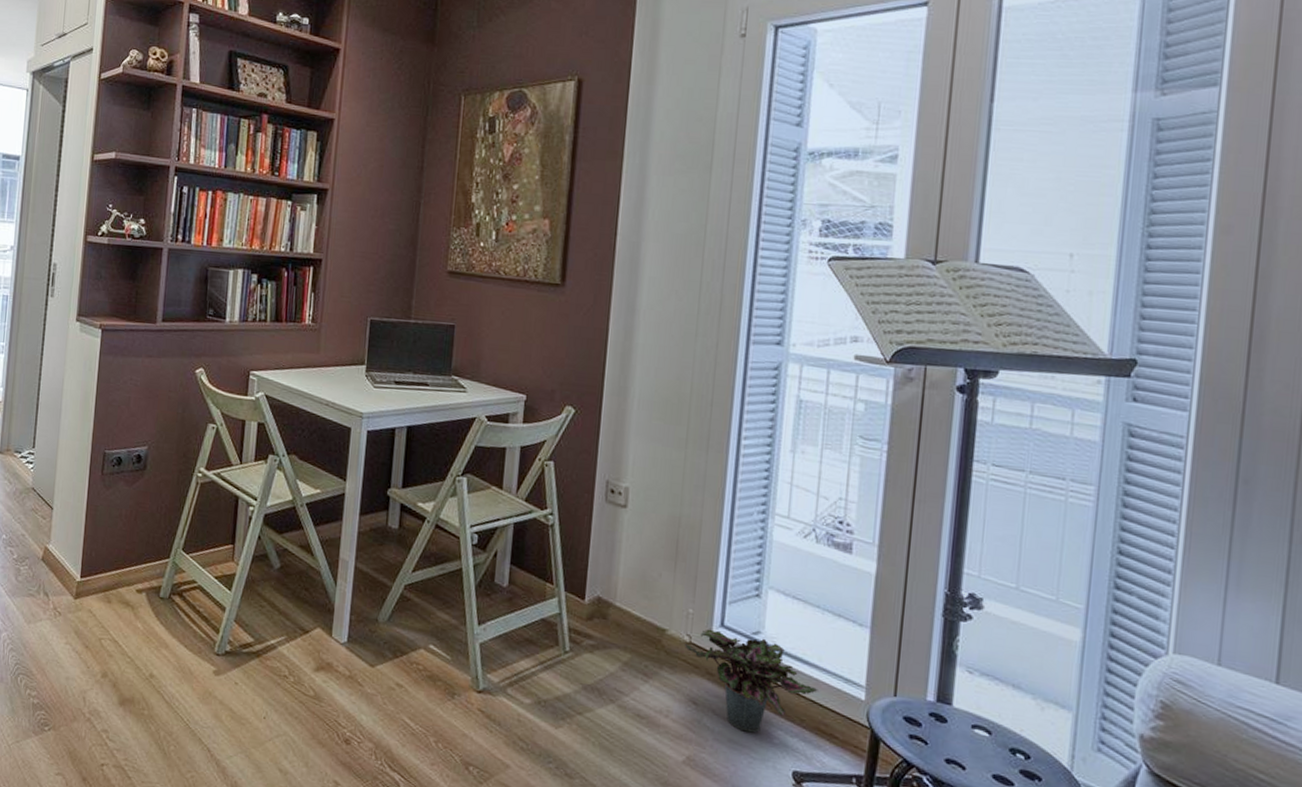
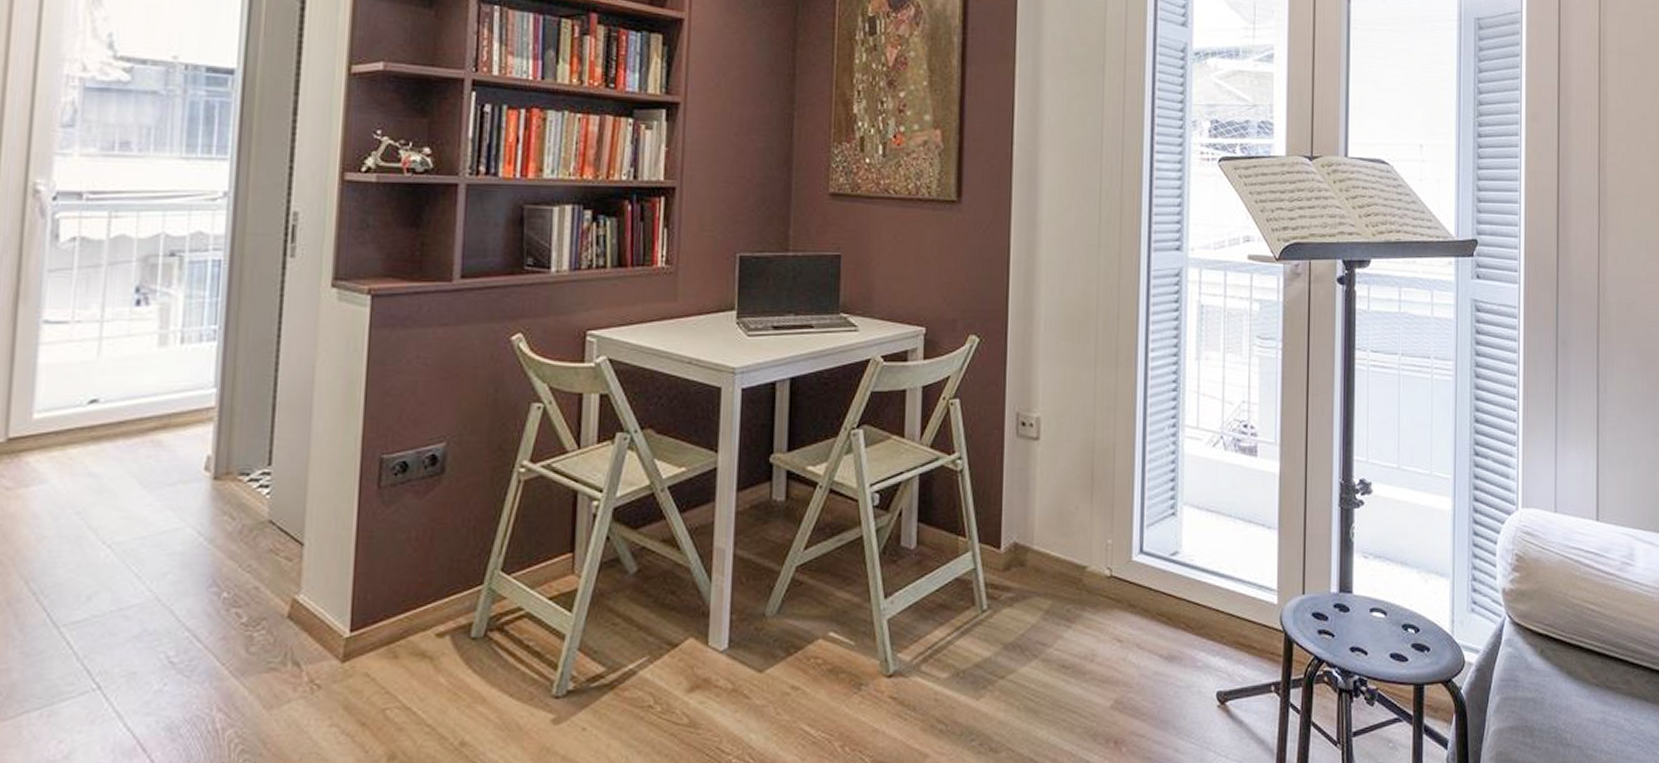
potted plant: present [685,629,818,733] -> none [1106,558,1235,661]

